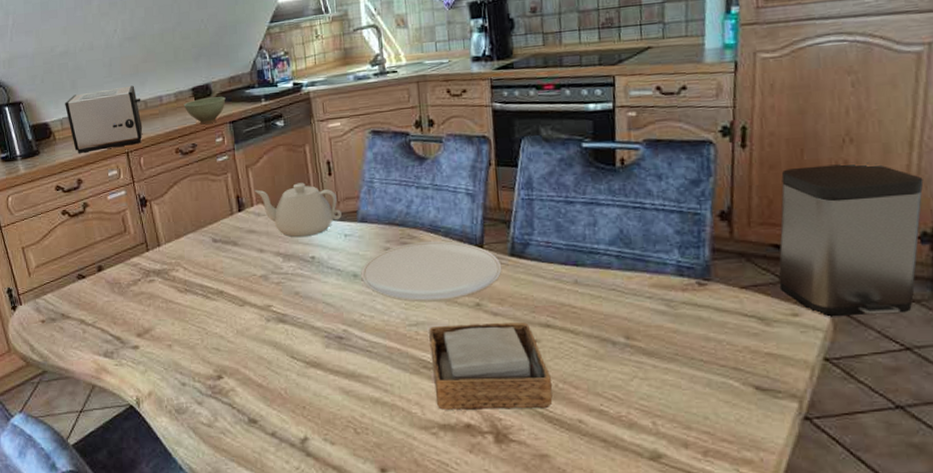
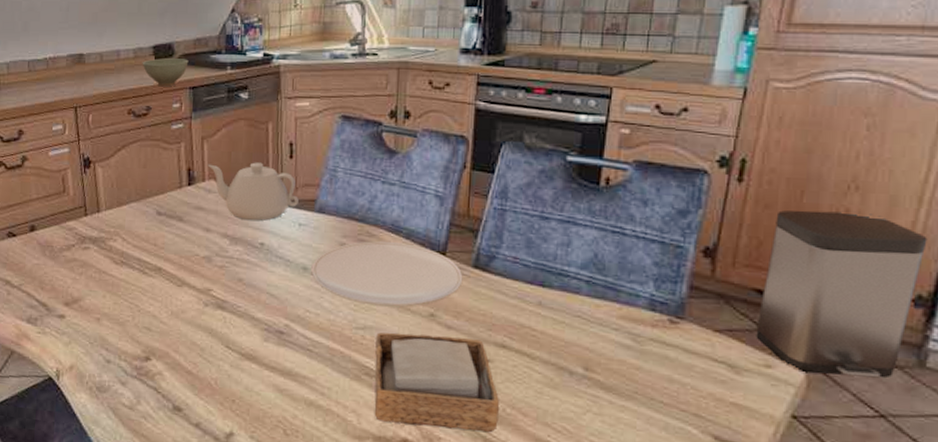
toaster: present [65,85,143,154] -> none [13,35,97,103]

